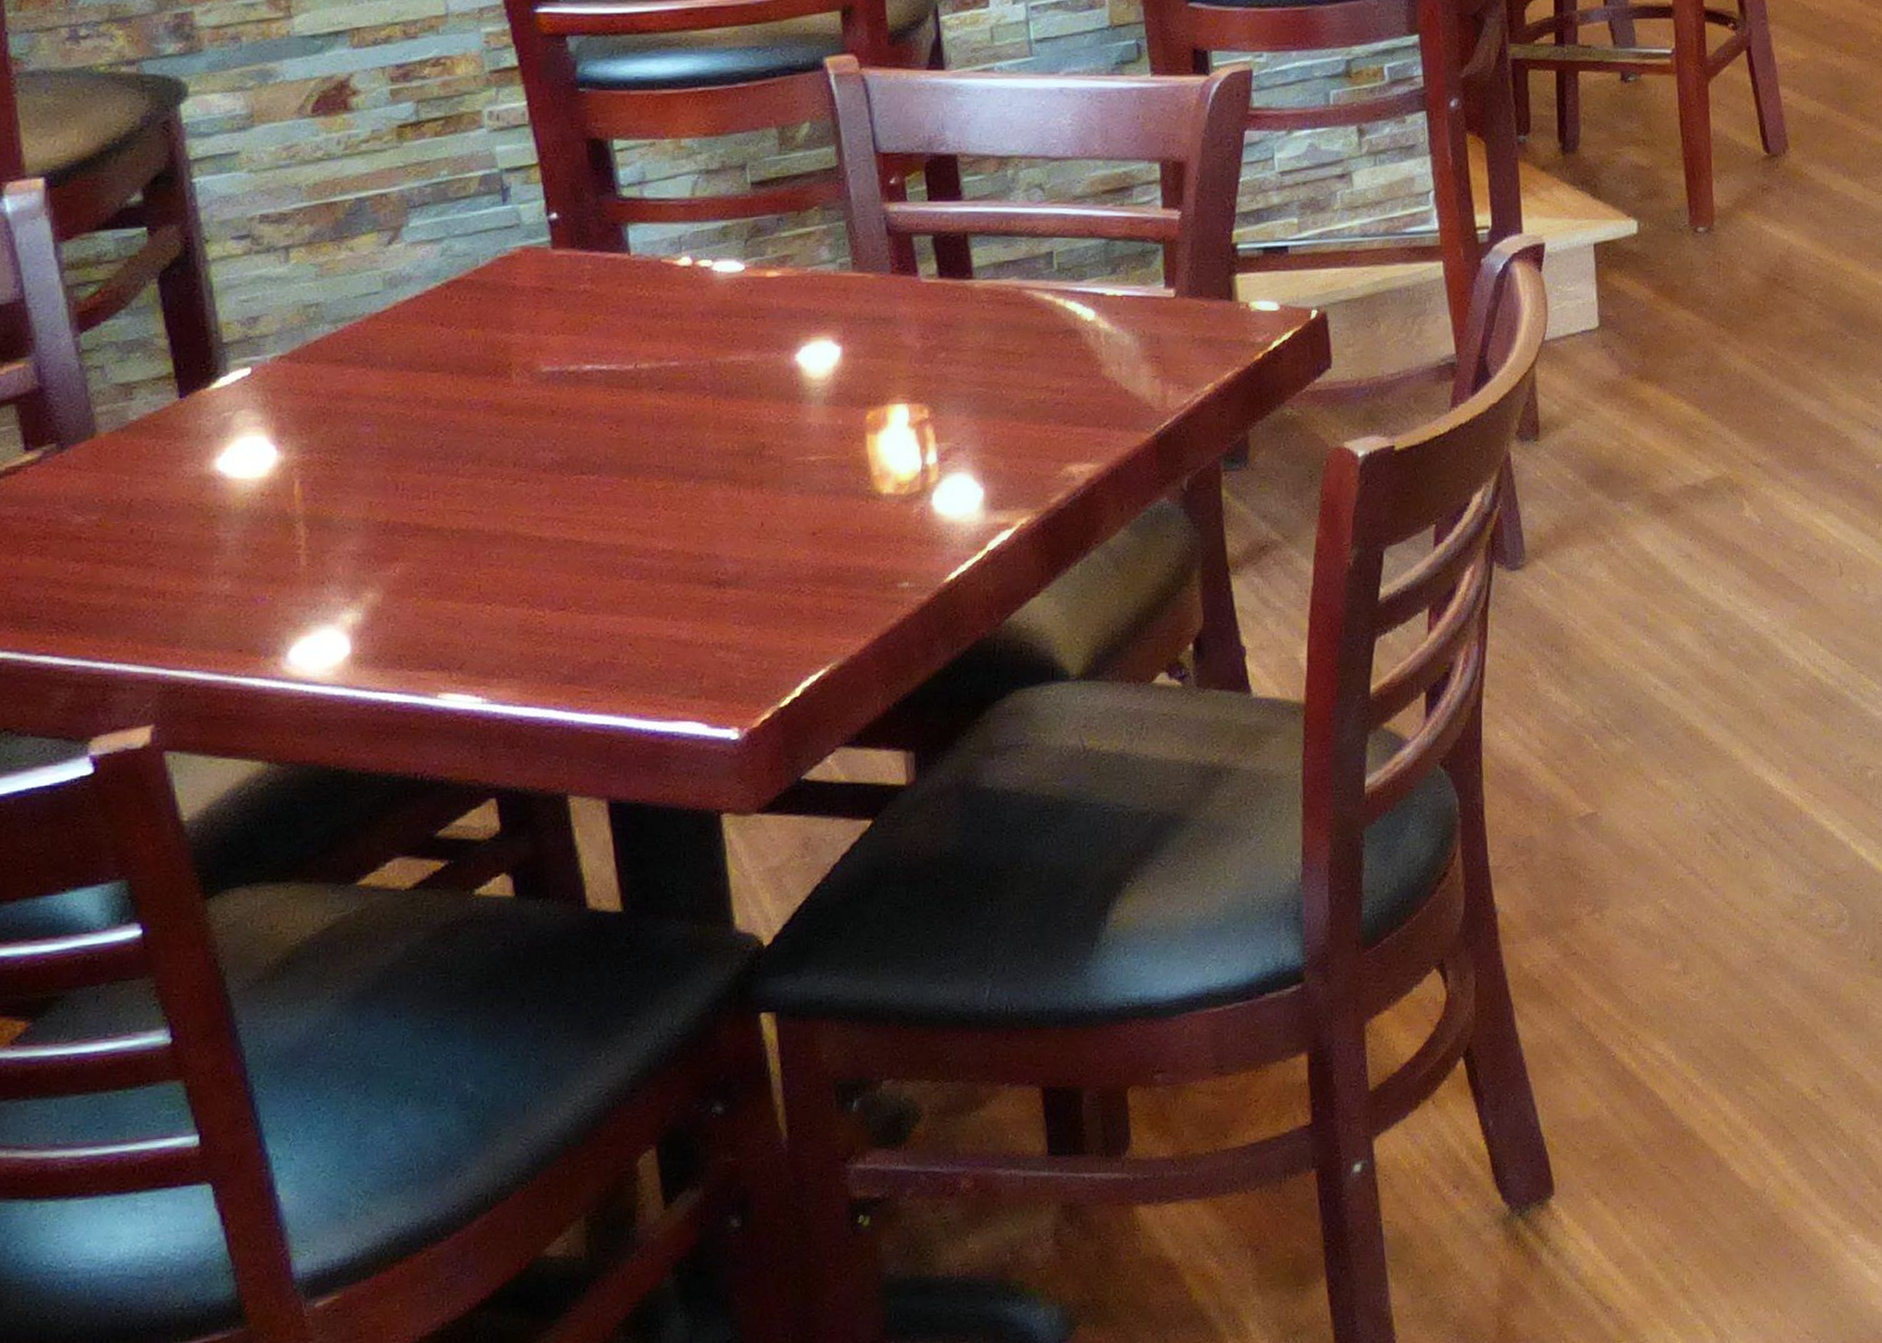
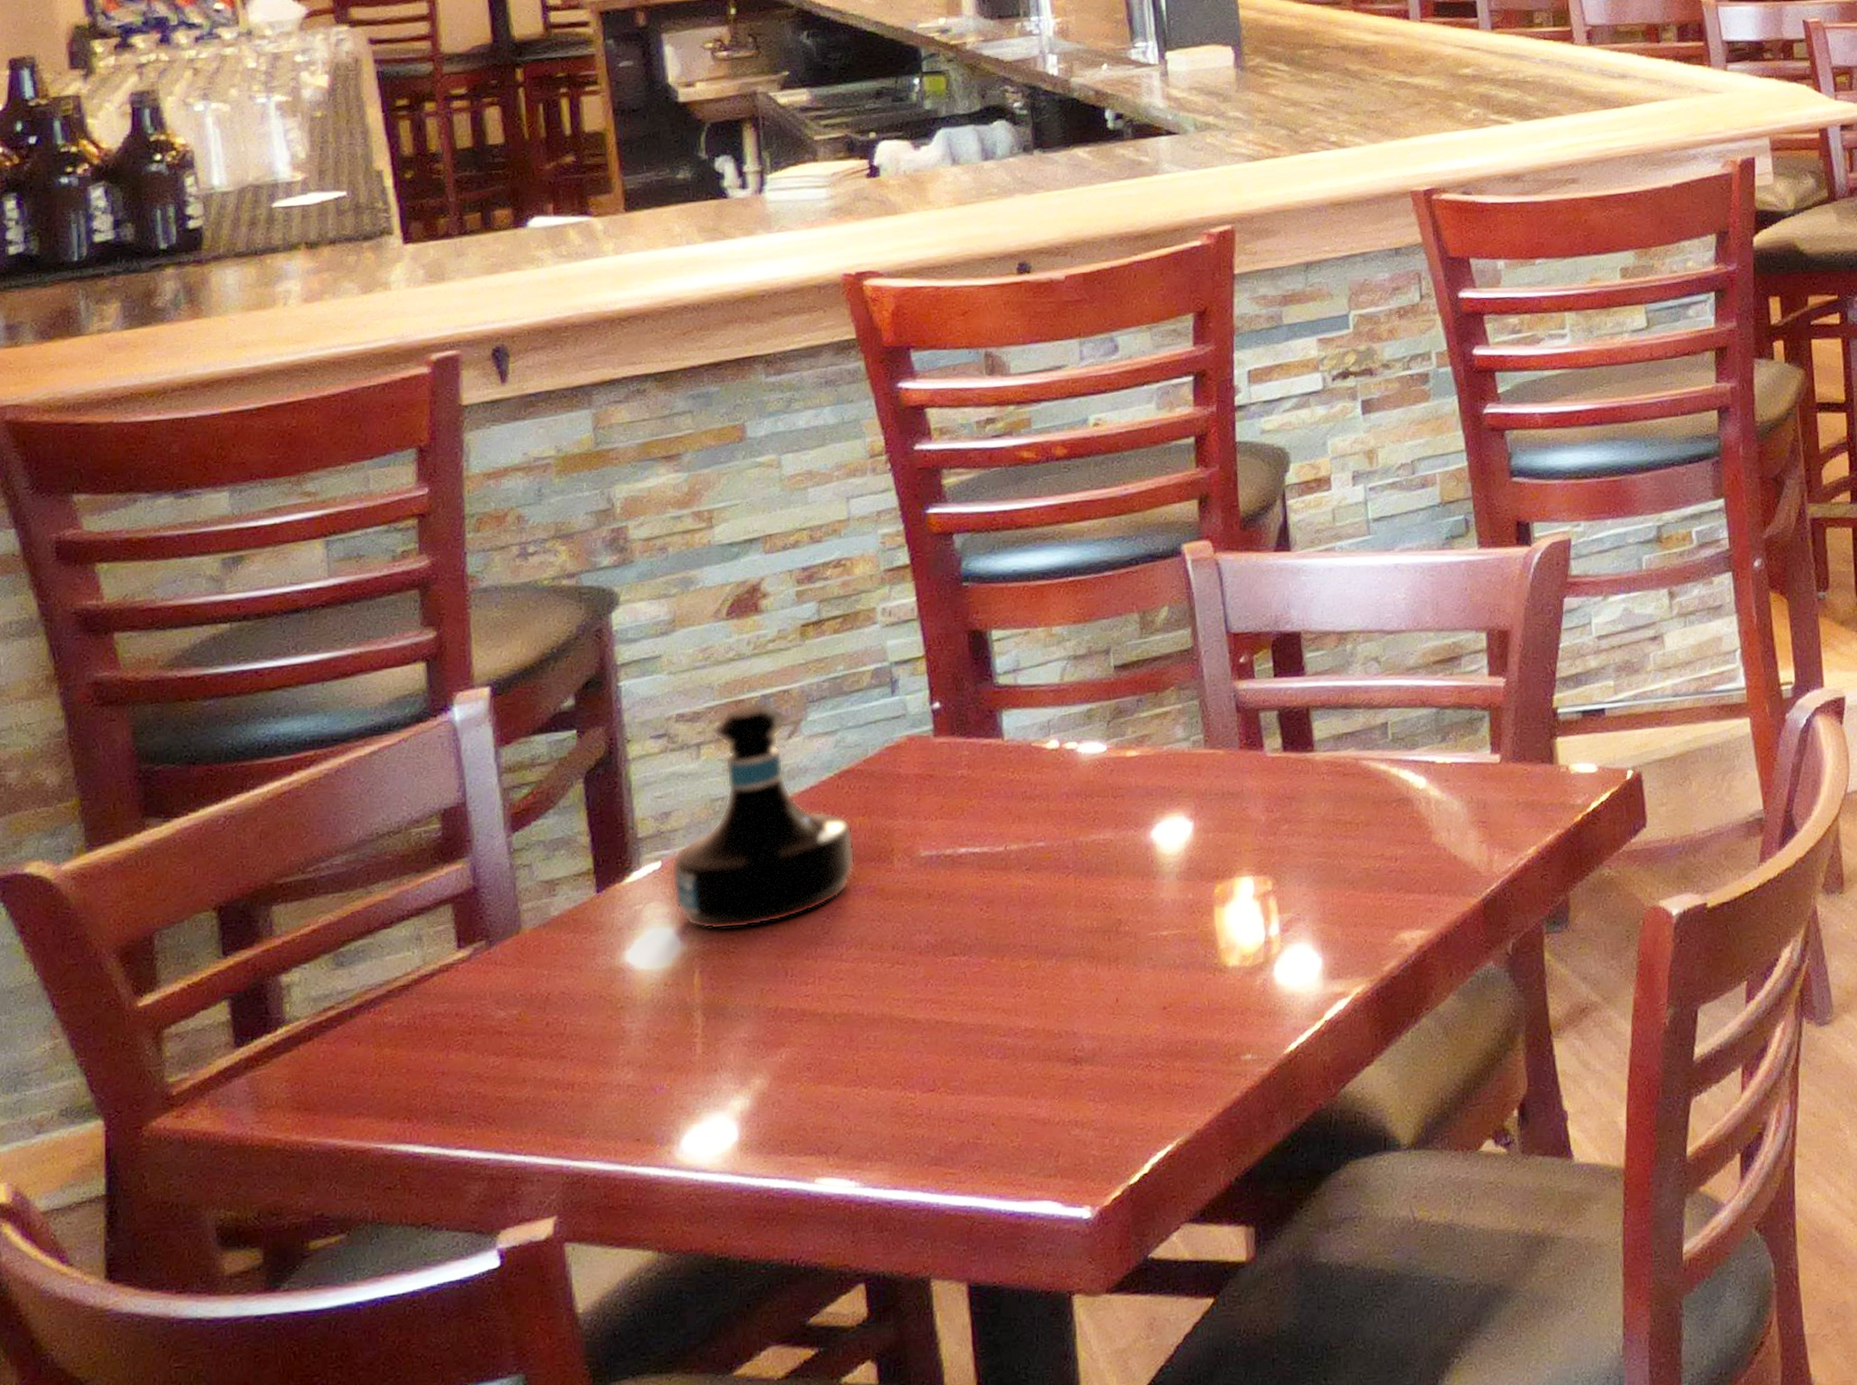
tequila bottle: none [262,206,469,441] -> present [671,702,855,931]

